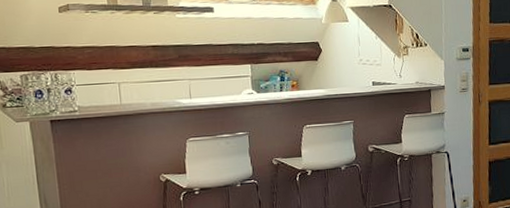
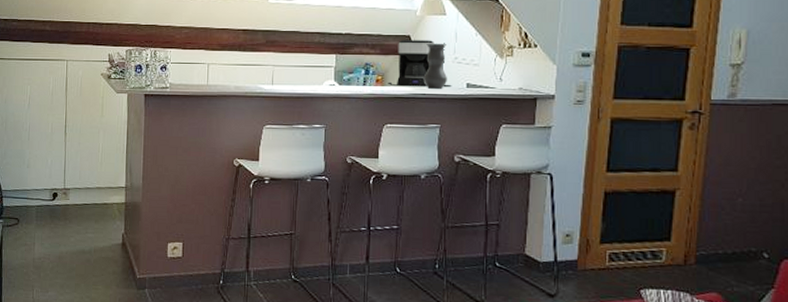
coffee maker: none [303,45,360,90] -> present [388,40,452,88]
vase: none [334,48,356,90] -> present [423,44,448,90]

